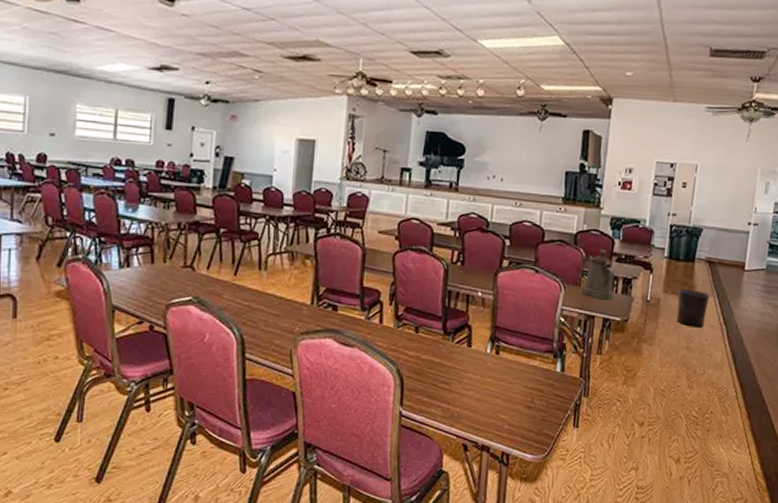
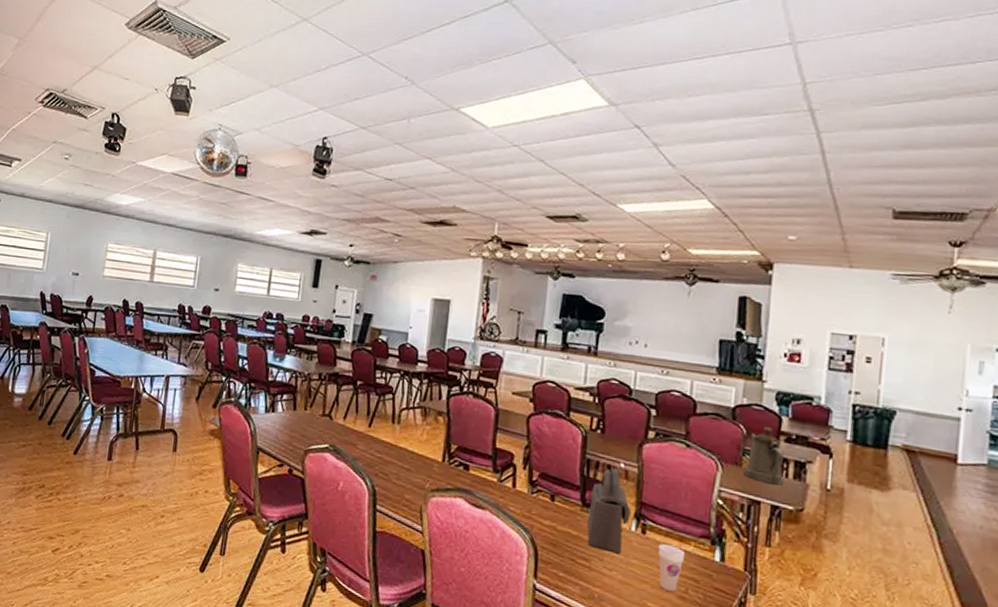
handbag: none [448,296,488,375] -> present [587,467,632,554]
cup: none [509,362,533,403] -> present [658,544,686,593]
waste bin: present [676,289,710,328] -> none [866,479,911,528]

